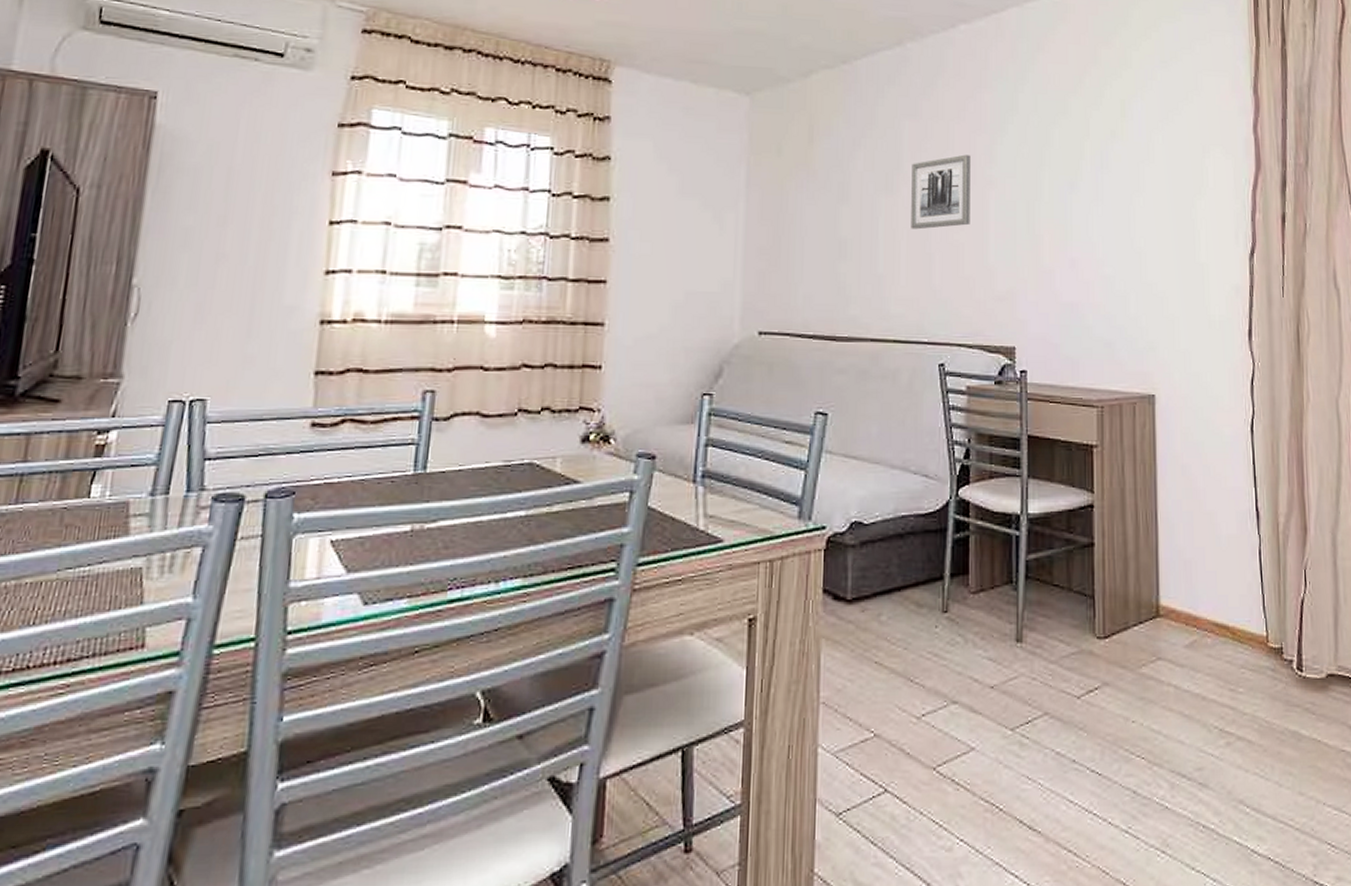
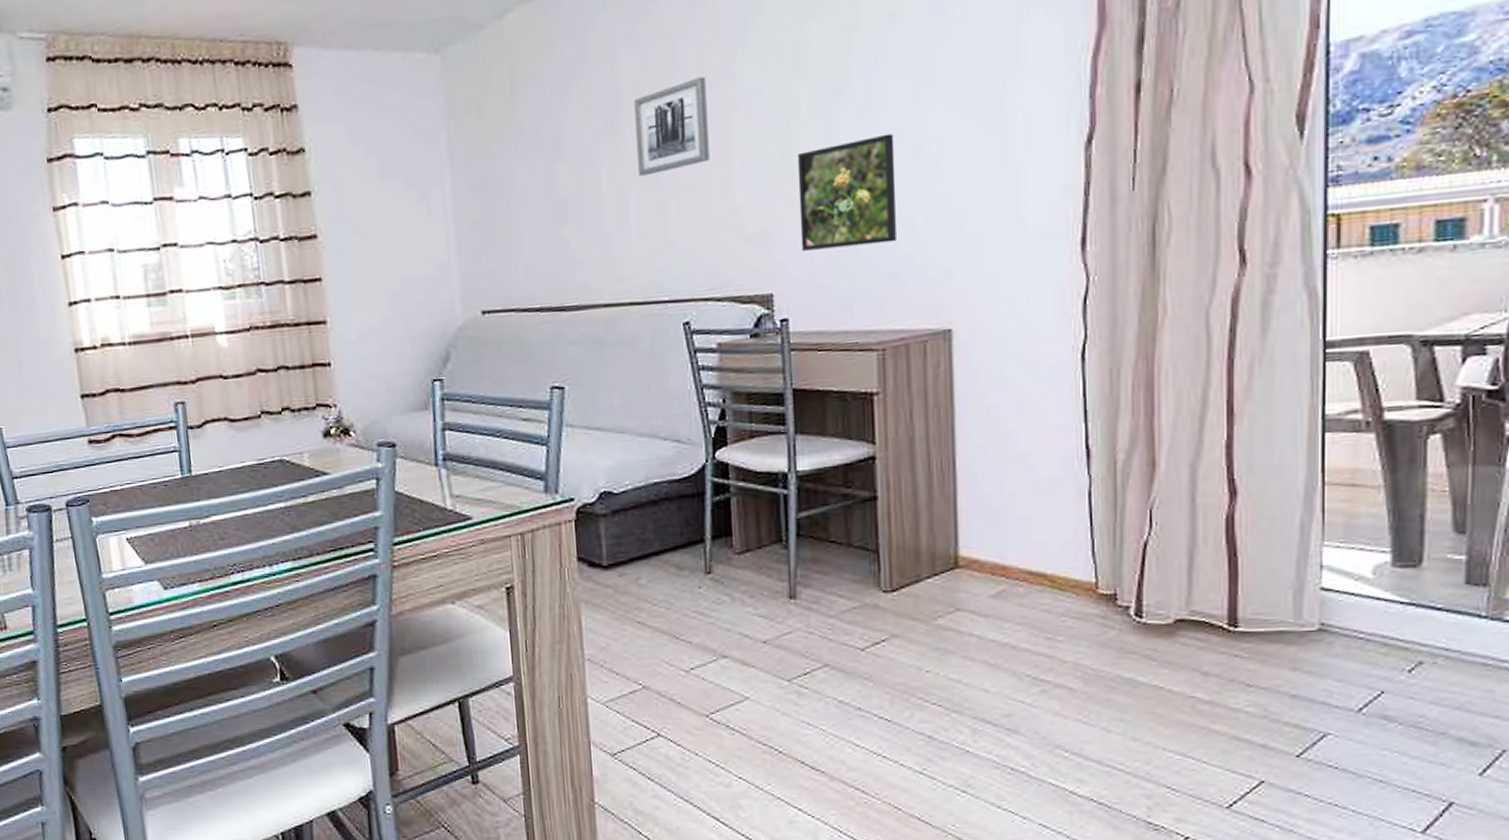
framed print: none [1039,225,1115,315] -> present [797,133,897,251]

